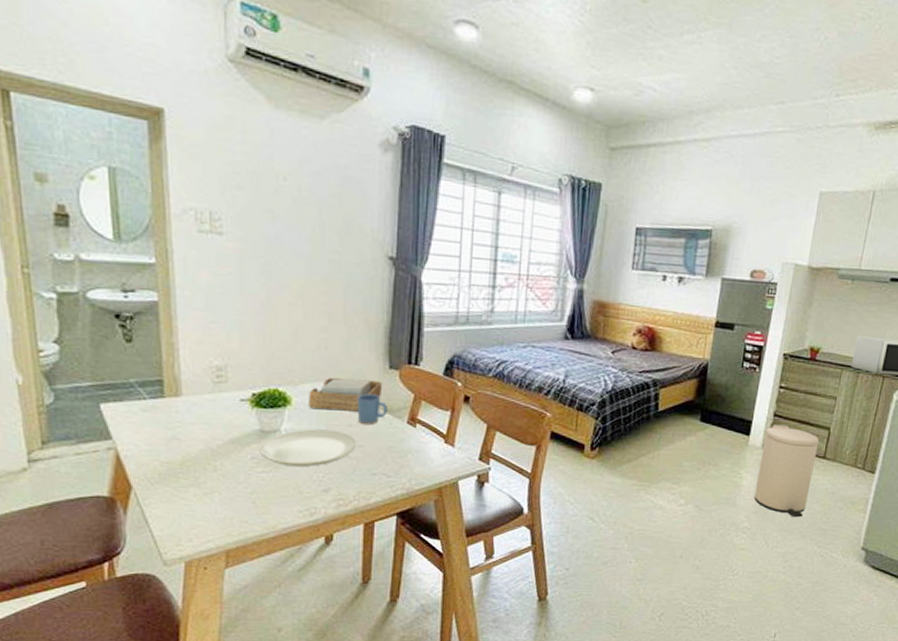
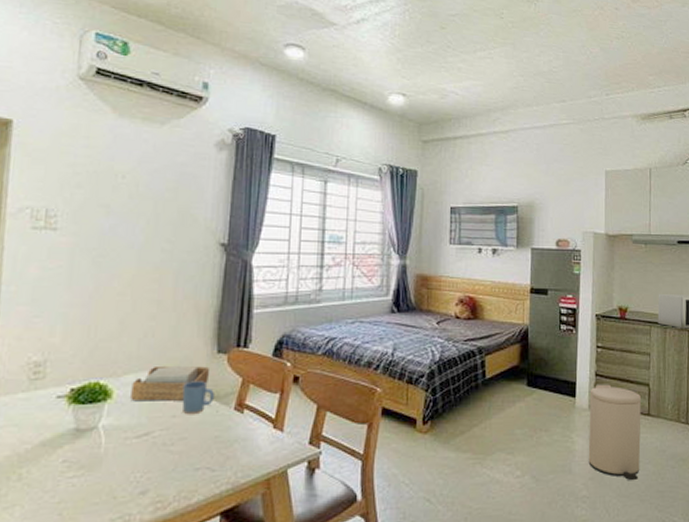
plate: present [260,429,356,466] -> none [73,423,180,467]

